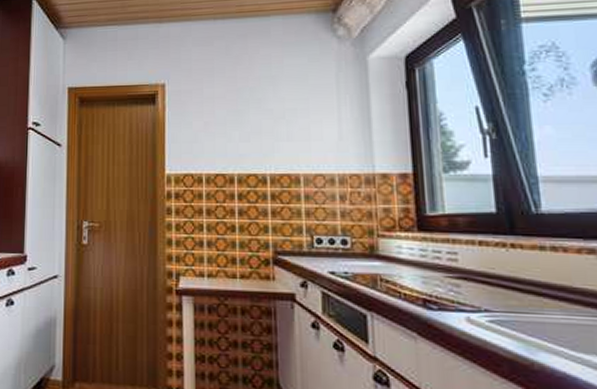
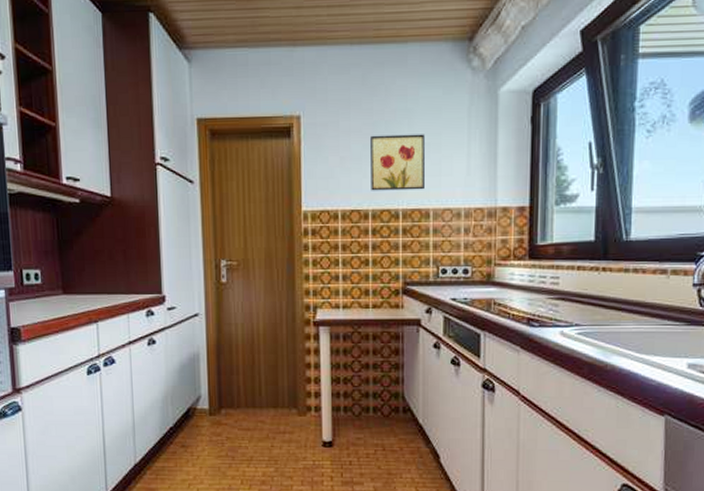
wall art: none [235,99,293,155] -> present [371,134,425,191]

